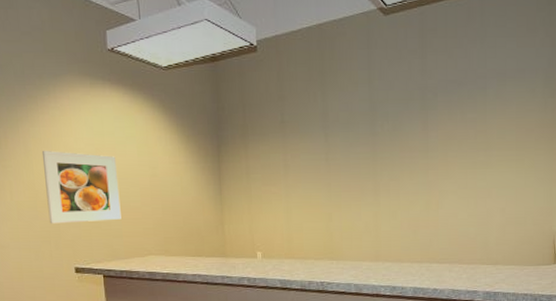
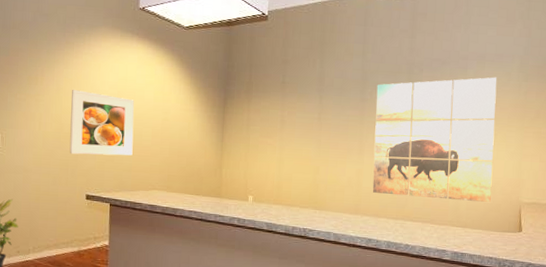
wall art: none [388,95,522,237] -> present [372,77,497,203]

